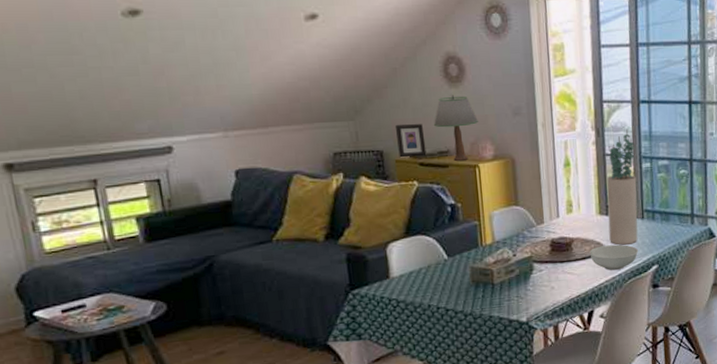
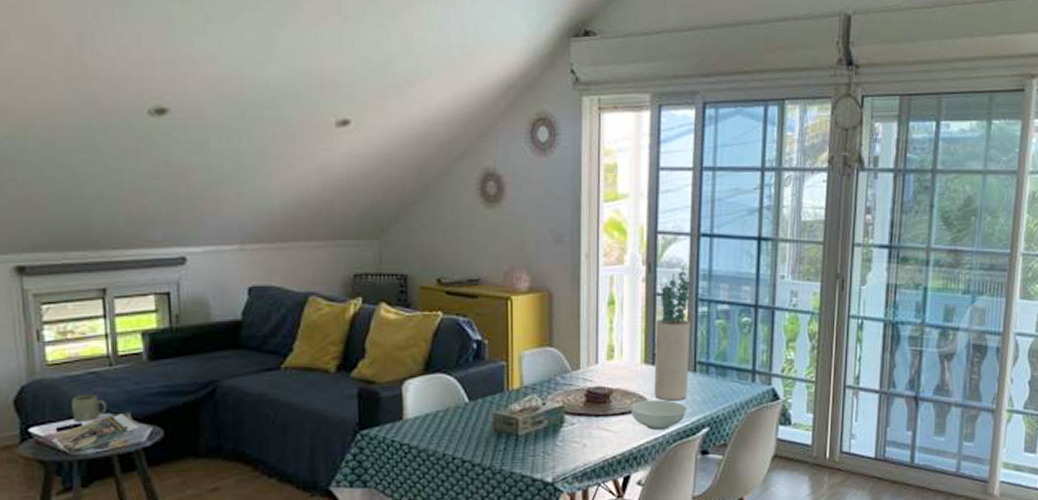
magazine: none [57,290,144,333] -> present [51,412,141,454]
mug: none [73,276,109,303] -> present [71,394,107,422]
picture frame: present [396,124,427,158] -> none [423,247,455,284]
table lamp: present [433,95,478,162] -> none [464,216,514,292]

